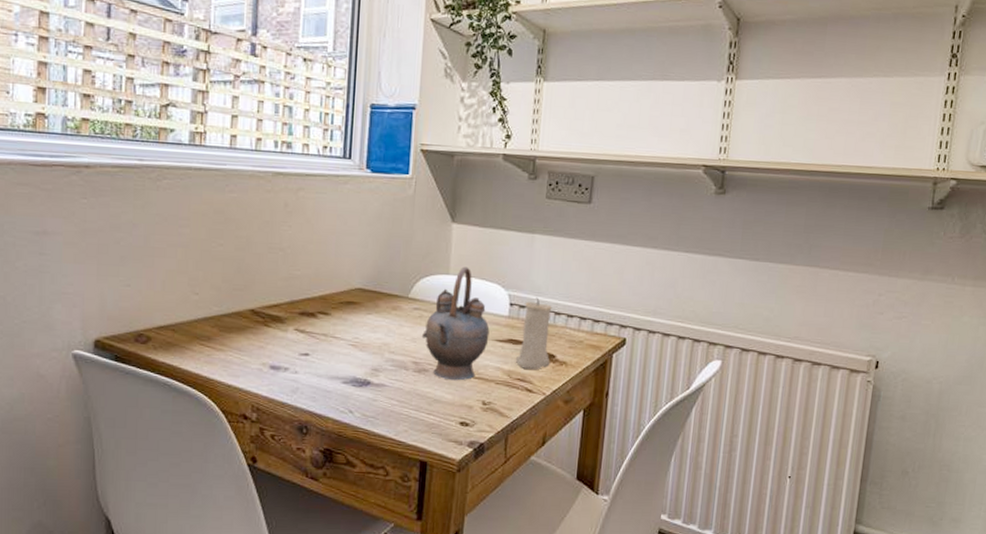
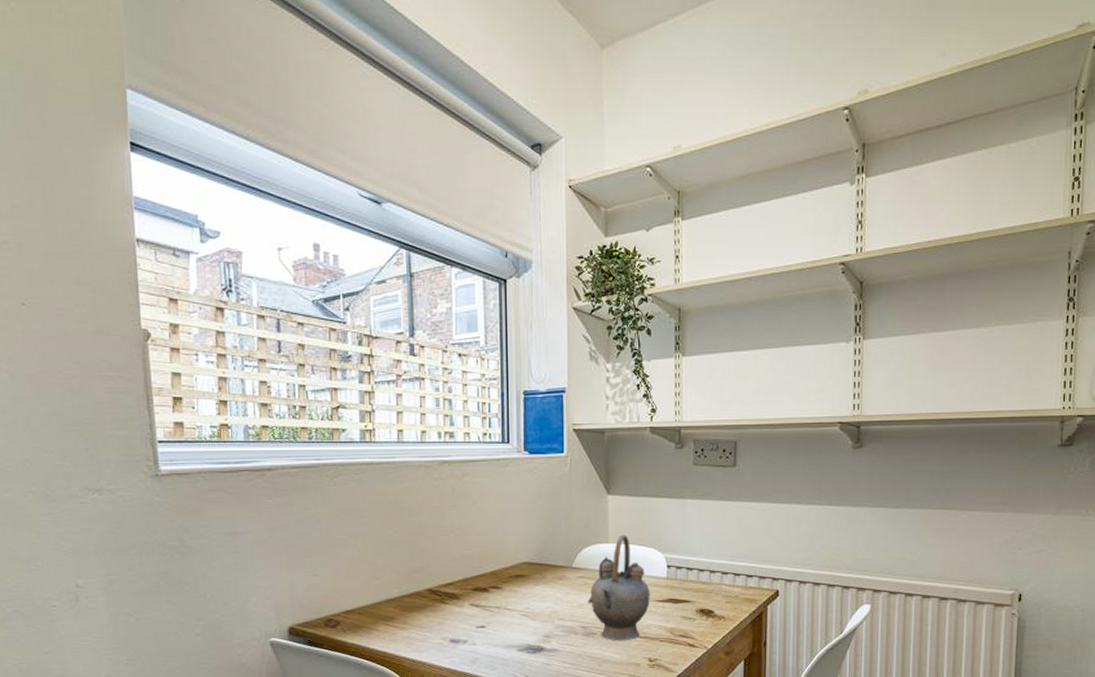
candle: present [515,297,552,369] -> none [676,558,709,625]

